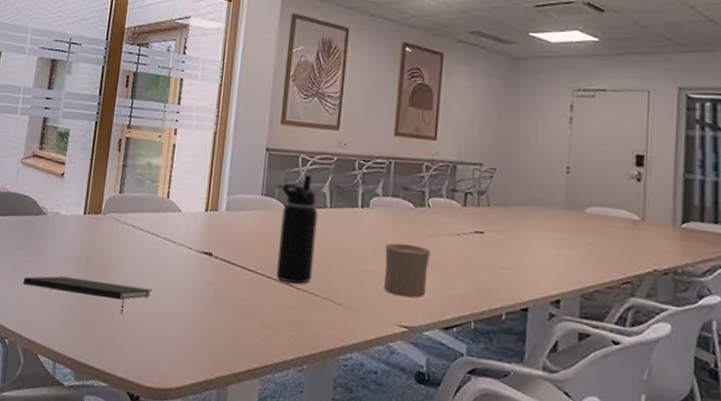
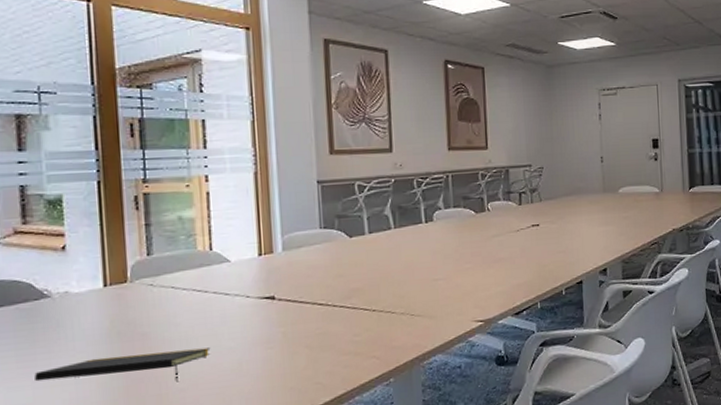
water bottle: present [276,175,318,284] -> none [341,201,386,308]
cup: present [384,243,431,298] -> none [453,247,496,296]

